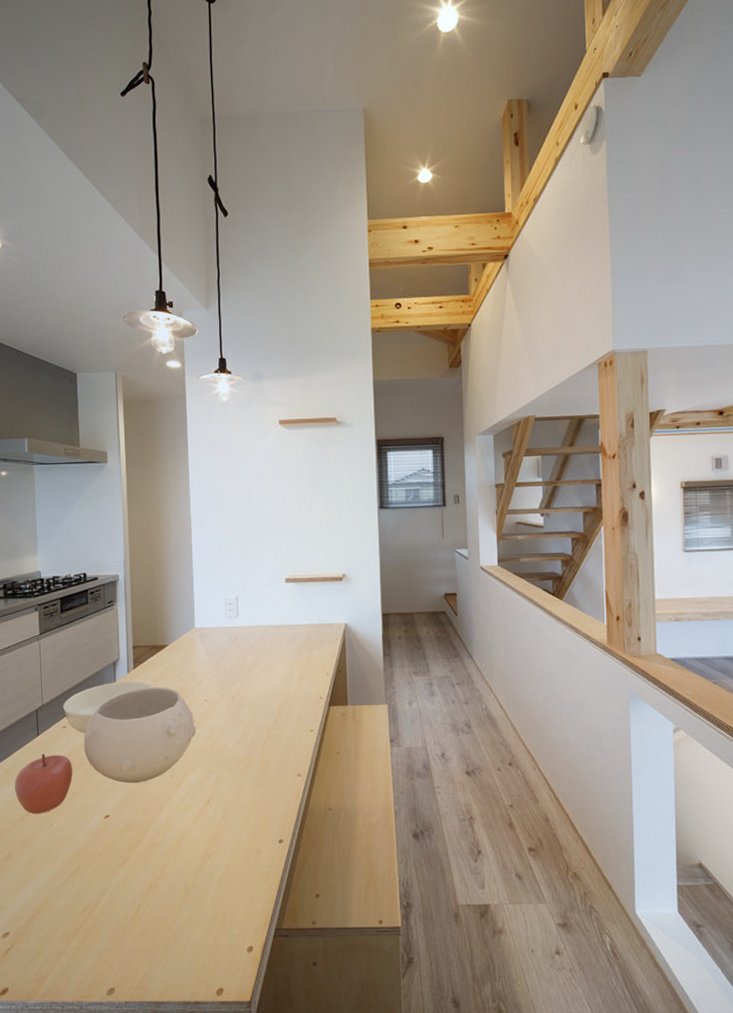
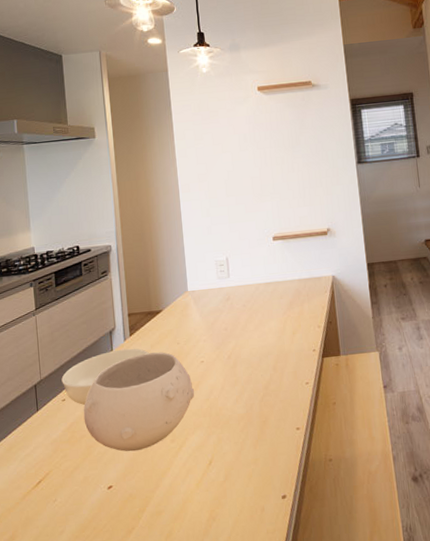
fruit: present [15,753,73,814] -> none [16,428,75,491]

